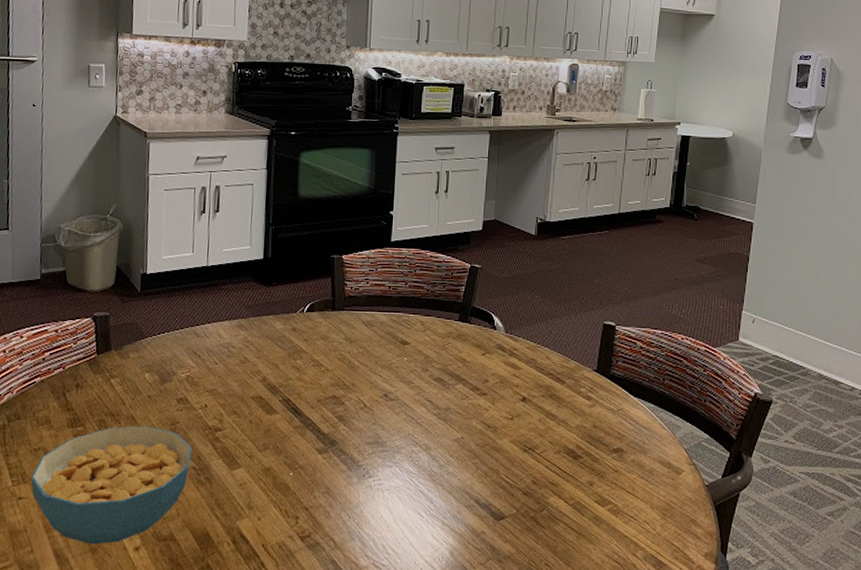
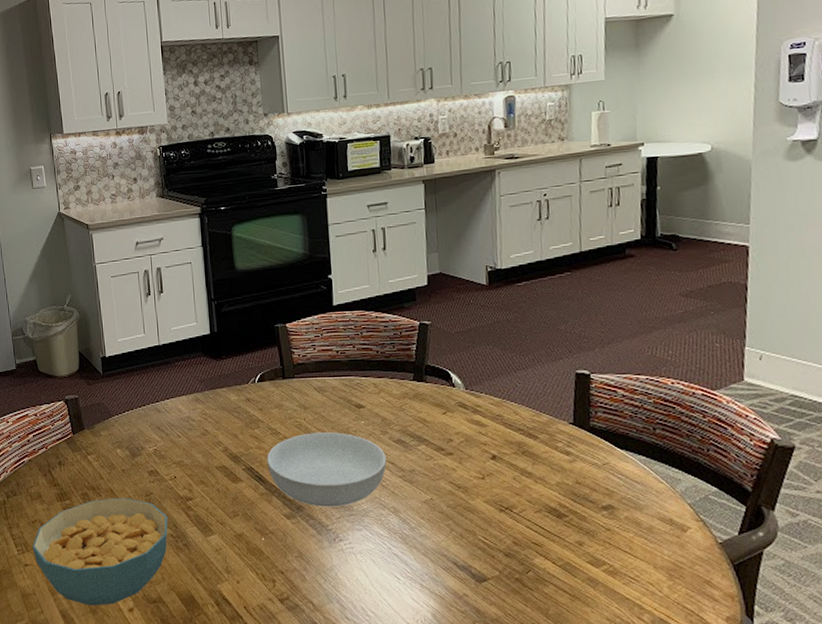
serving bowl: none [305,366,424,443] -> present [267,432,387,507]

